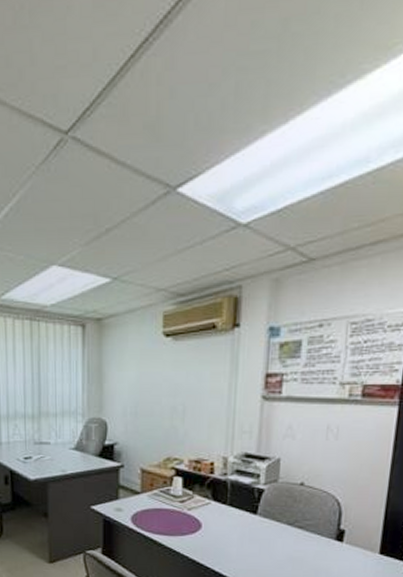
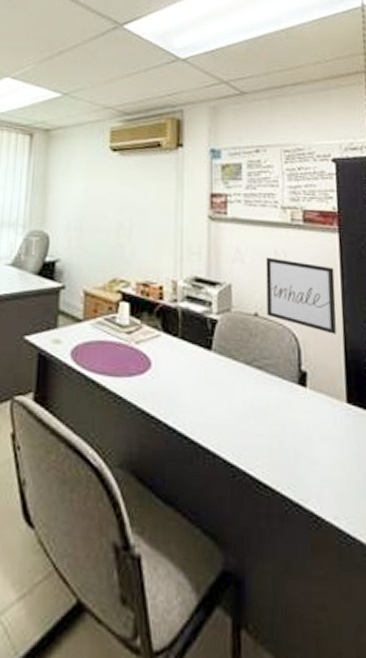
wall art: none [313,432,387,499] -> present [265,256,337,334]

